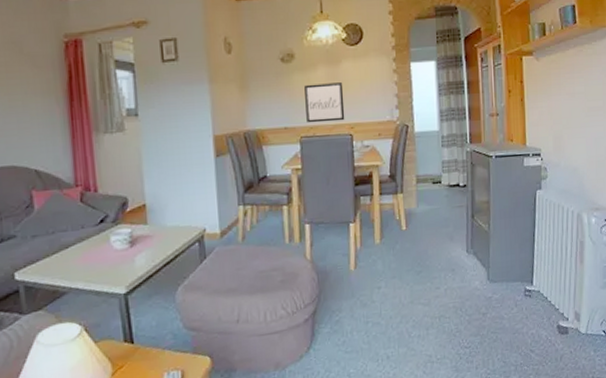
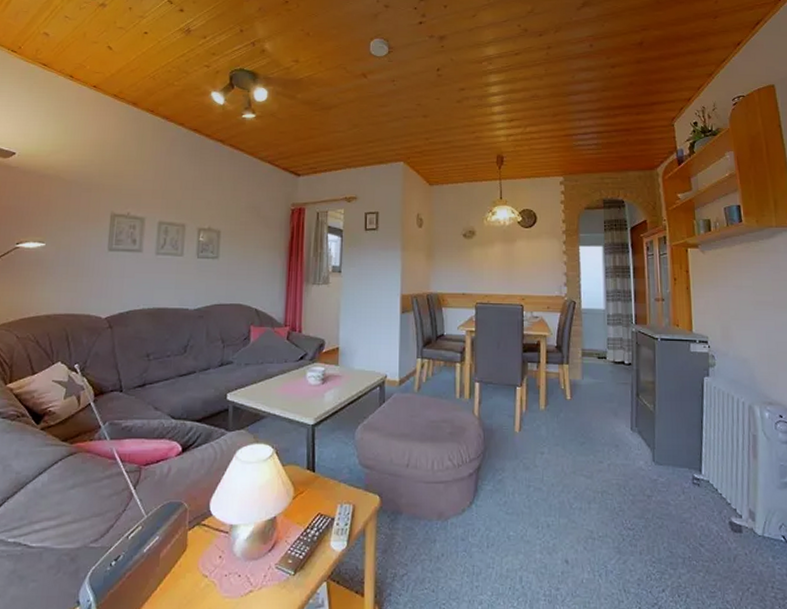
wall art: present [304,82,345,123] -> none [482,258,517,292]

